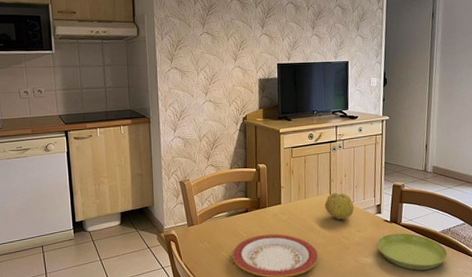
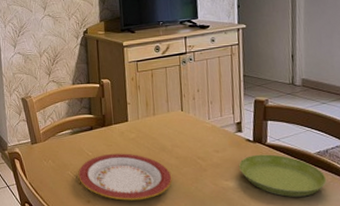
fruit: present [325,192,354,220] -> none [176,109,210,139]

